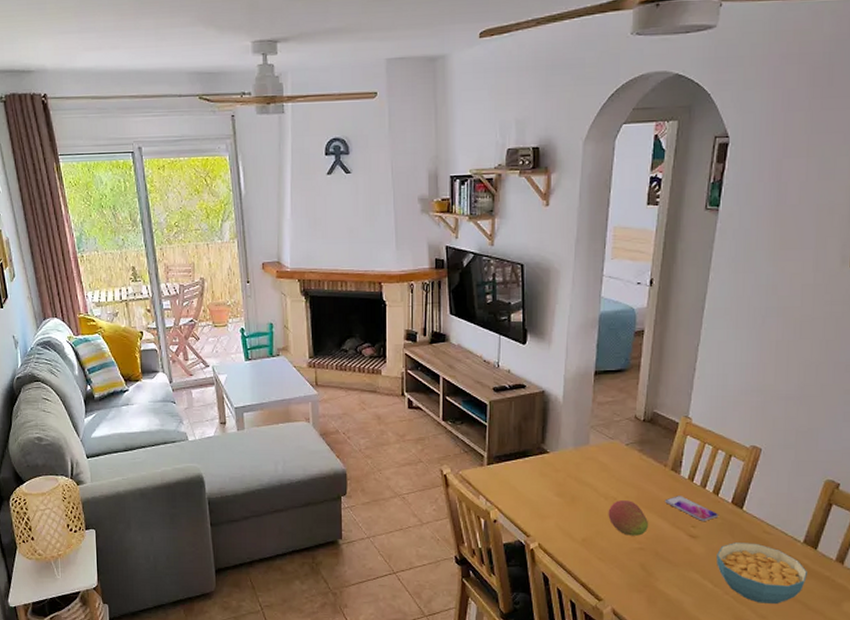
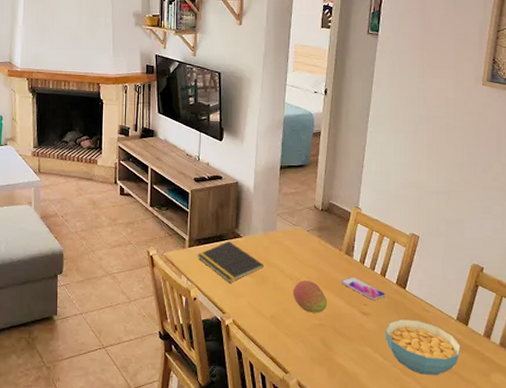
notepad: none [497,458,574,503] -> present [197,241,264,283]

